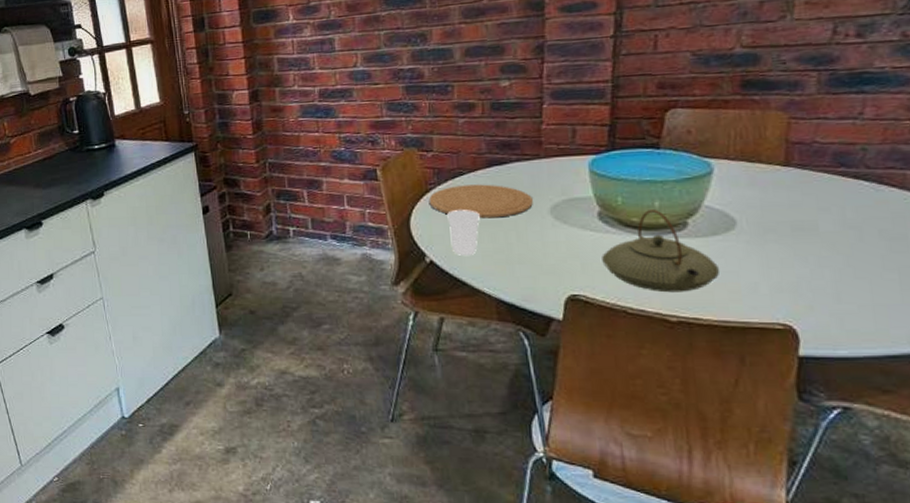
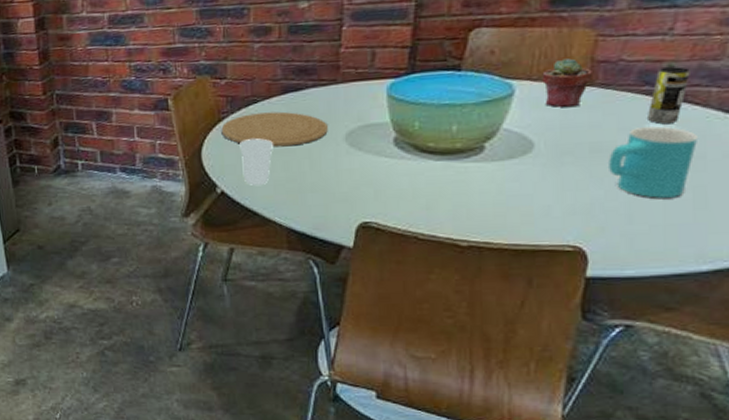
teapot: present [602,210,721,293] -> none [395,134,514,218]
potted succulent: none [739,139,788,186] -> present [542,58,592,107]
cup: none [810,207,899,278] -> present [607,126,699,198]
beverage can: none [845,149,884,205] -> present [648,67,690,124]

